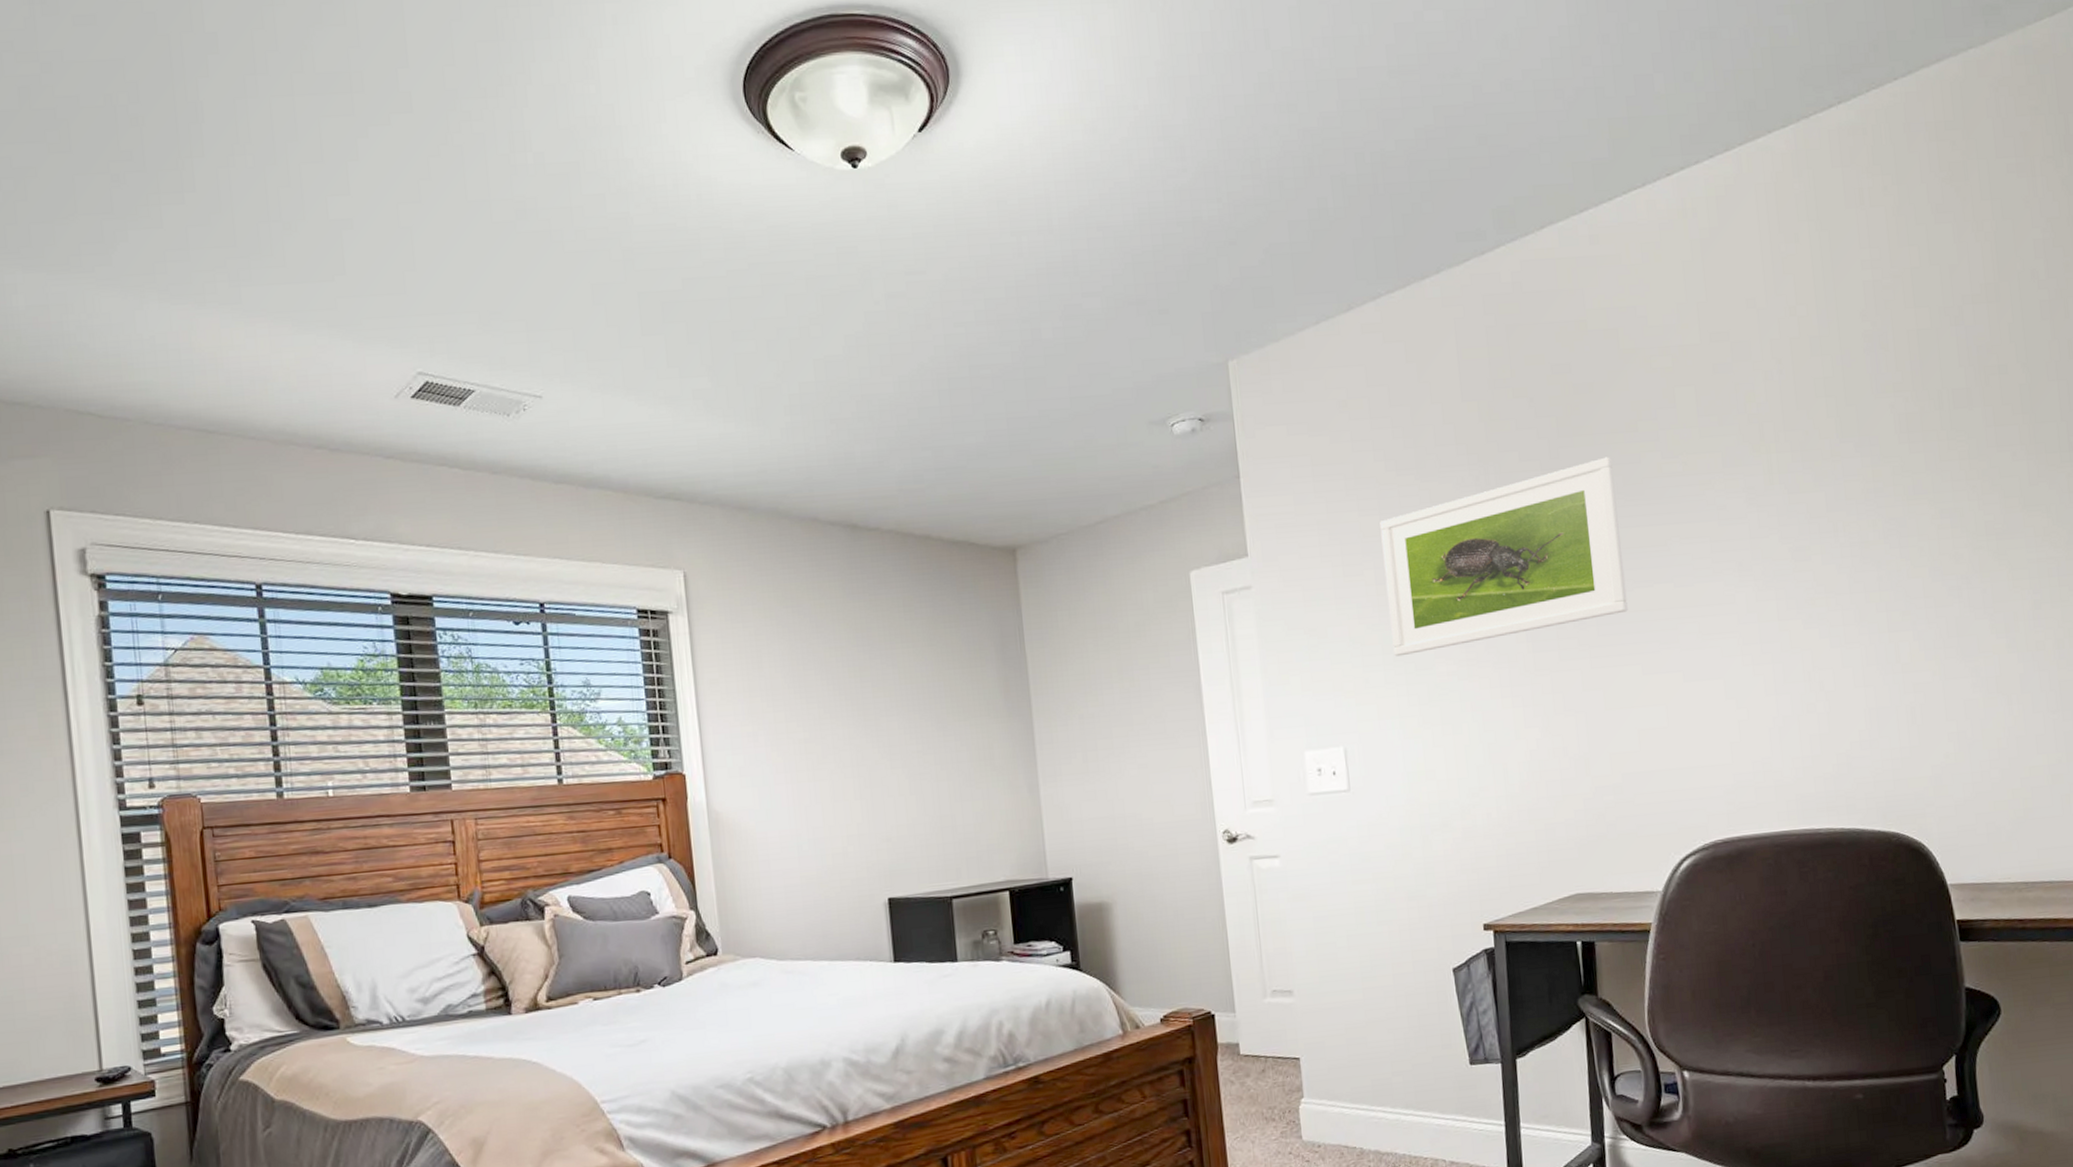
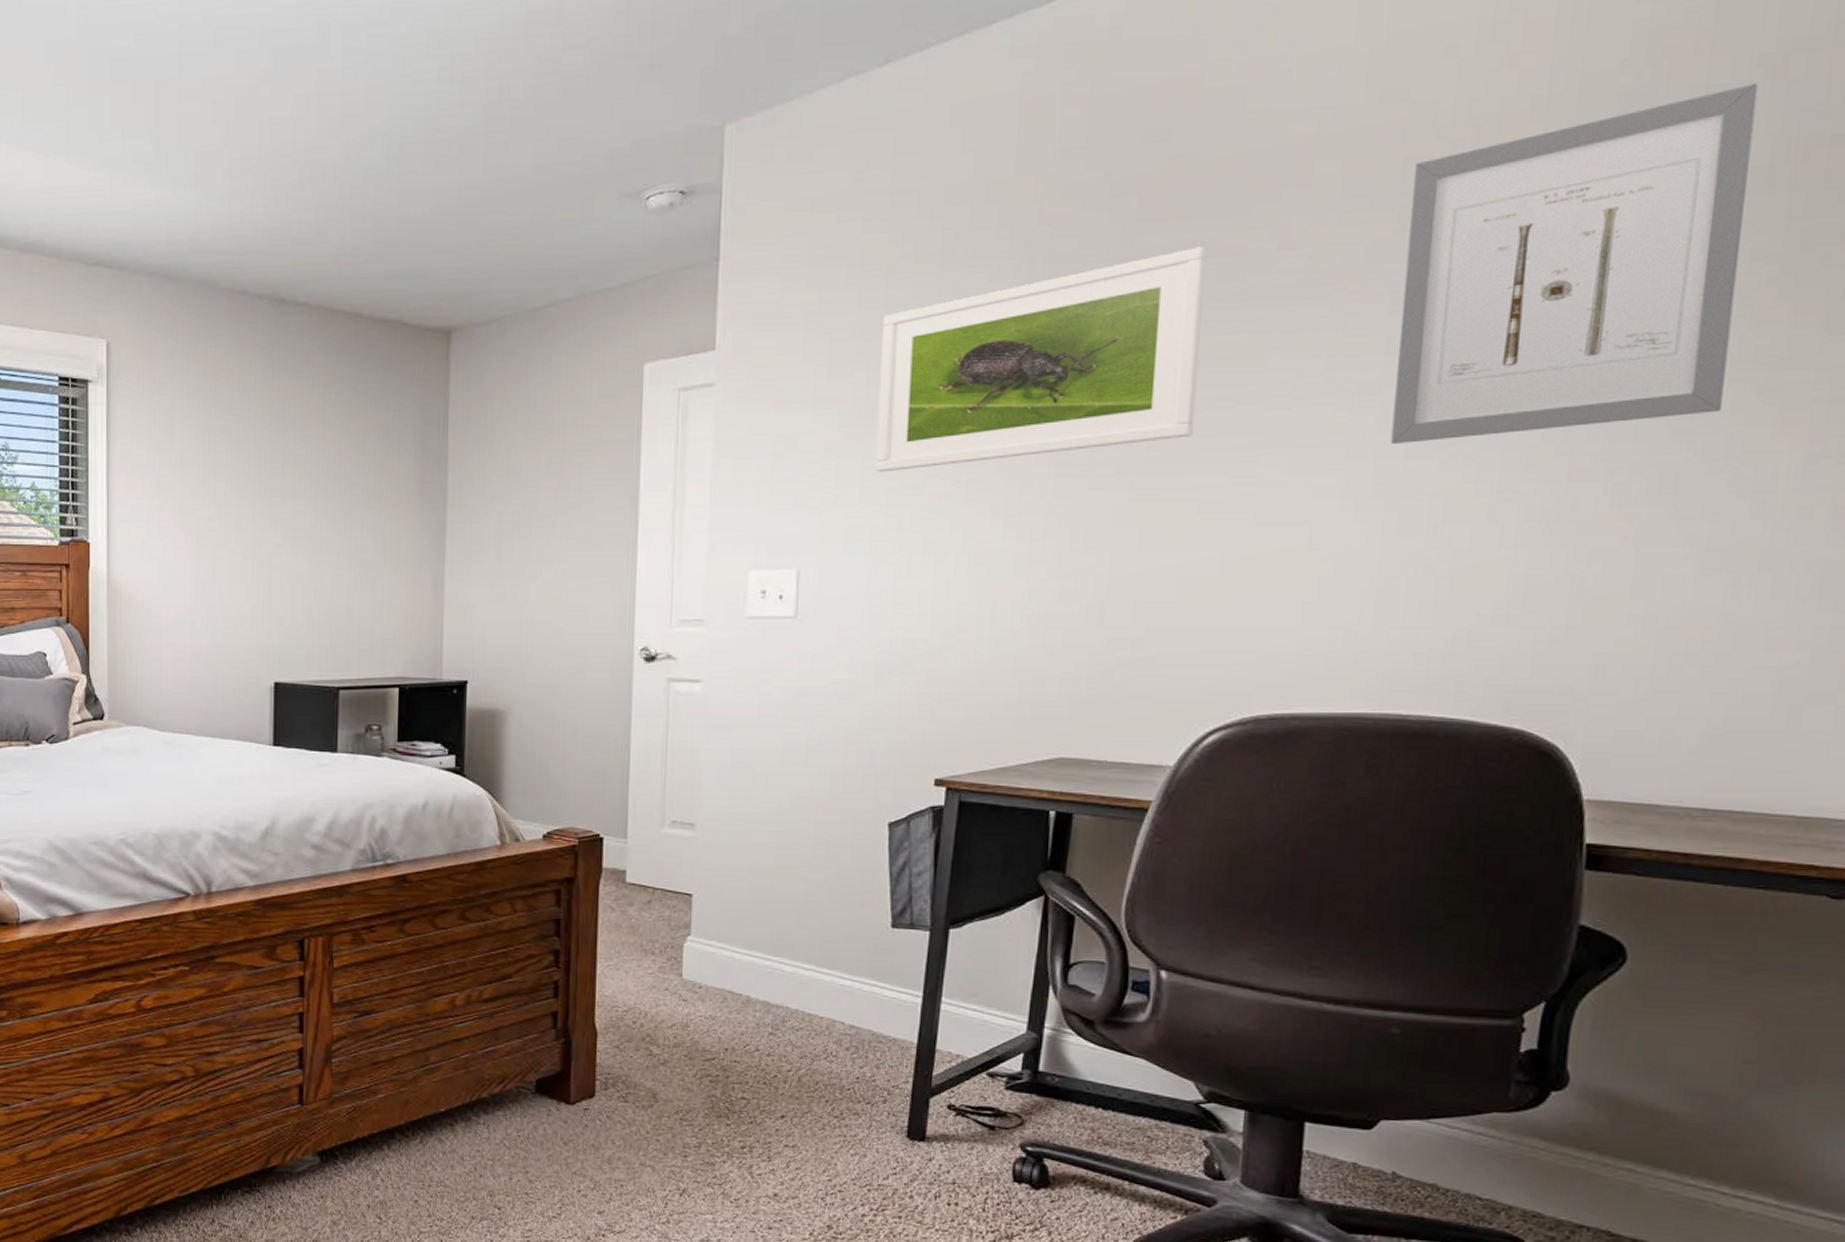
wall art: none [1743,328,1974,609] -> present [1390,83,1759,444]

